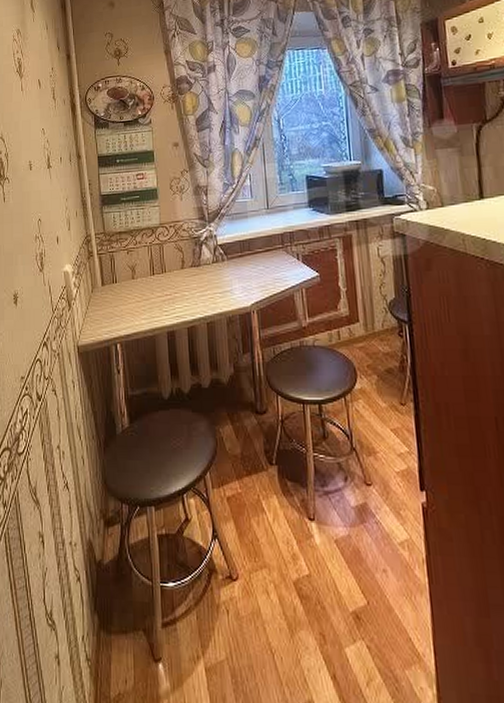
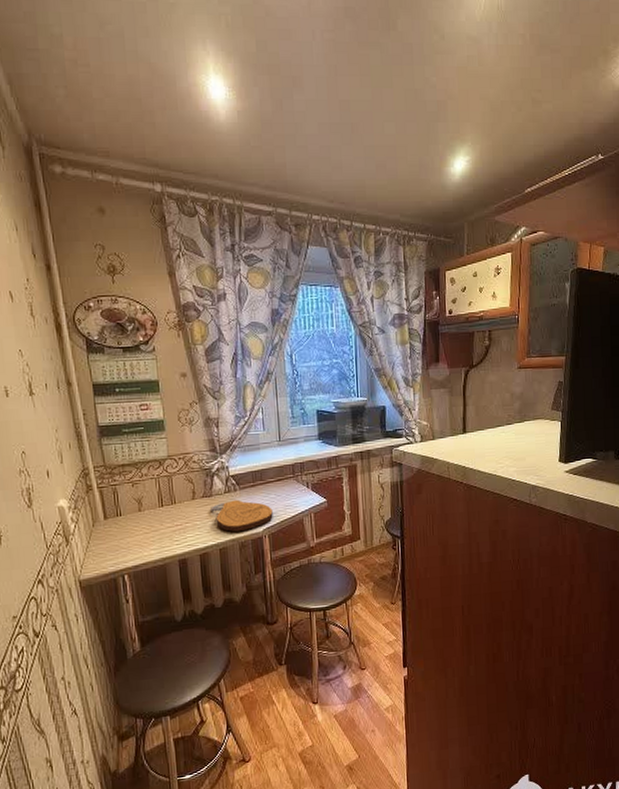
cutting board: none [199,270,262,304] -> present [210,499,273,532]

